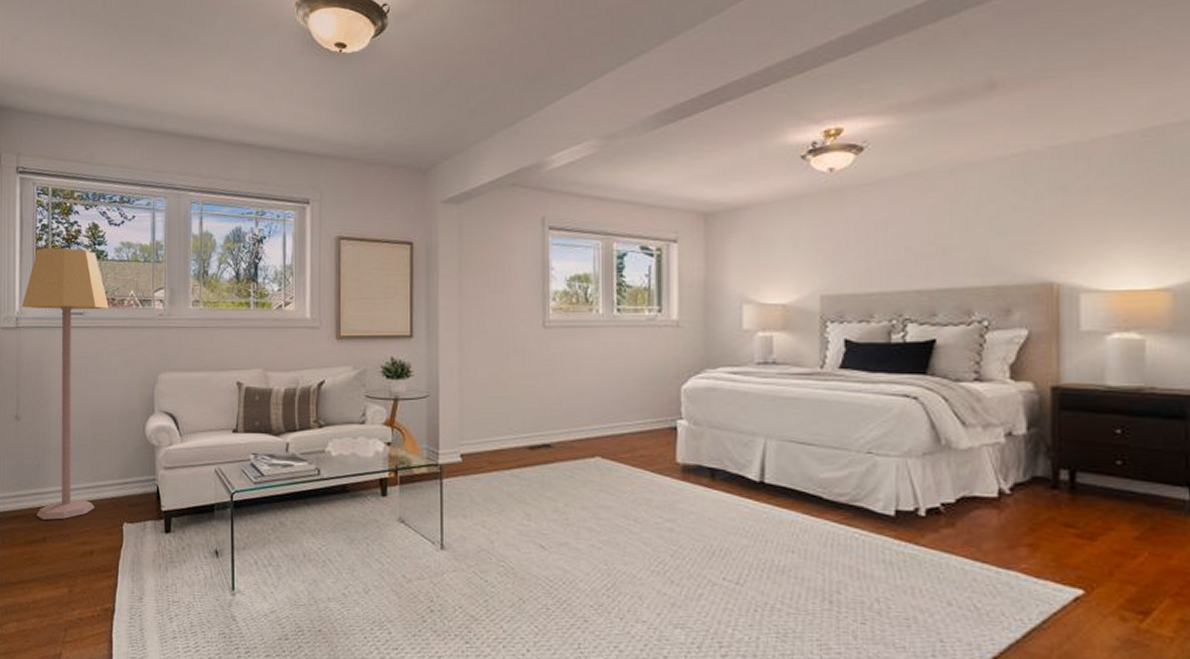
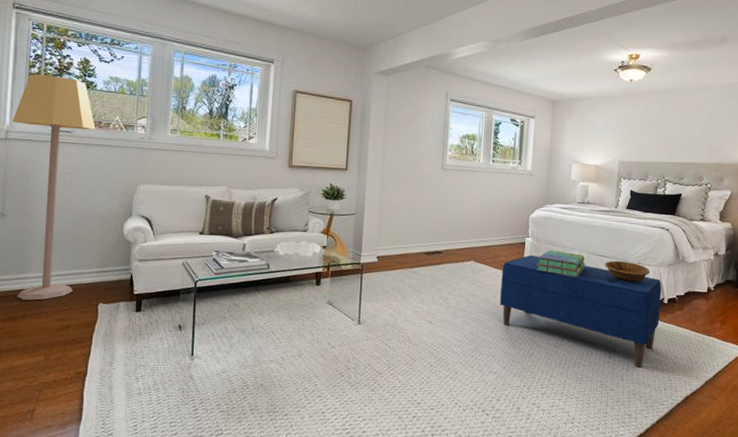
bench: none [644,445,914,619] -> present [500,254,662,367]
stack of books: none [697,437,777,477] -> present [536,250,585,277]
decorative bowl: none [809,449,889,484] -> present [604,260,650,283]

